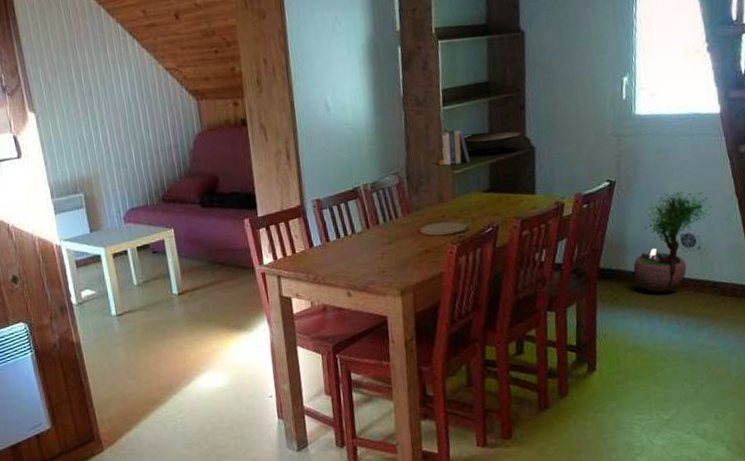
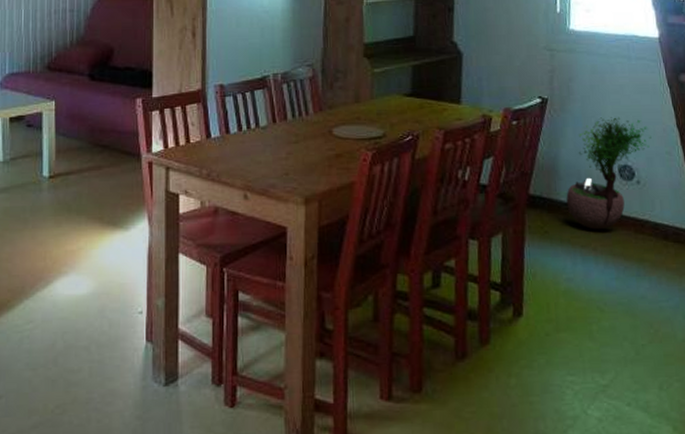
books: present [434,127,470,166] -> none [353,22,392,63]
decorative bowl: present [463,131,523,155] -> none [386,31,450,55]

